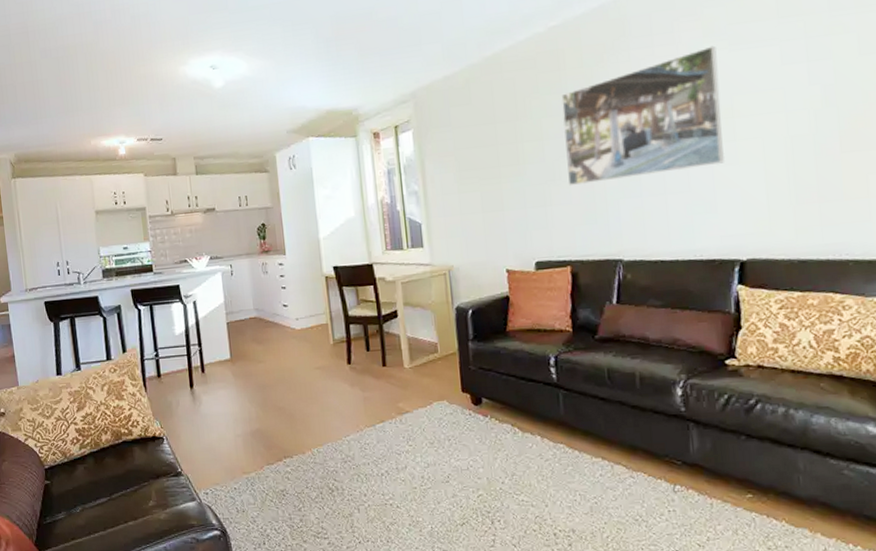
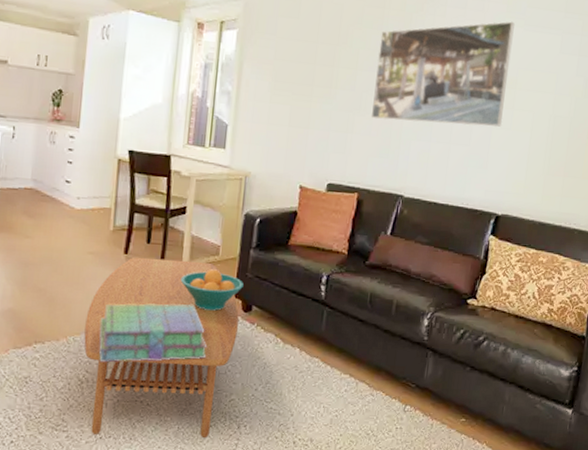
coffee table: none [324,361,472,541] -> present [84,257,239,439]
stack of books: none [338,405,446,470] -> present [99,304,208,363]
fruit bowl: none [405,367,469,408] -> present [180,269,244,311]

